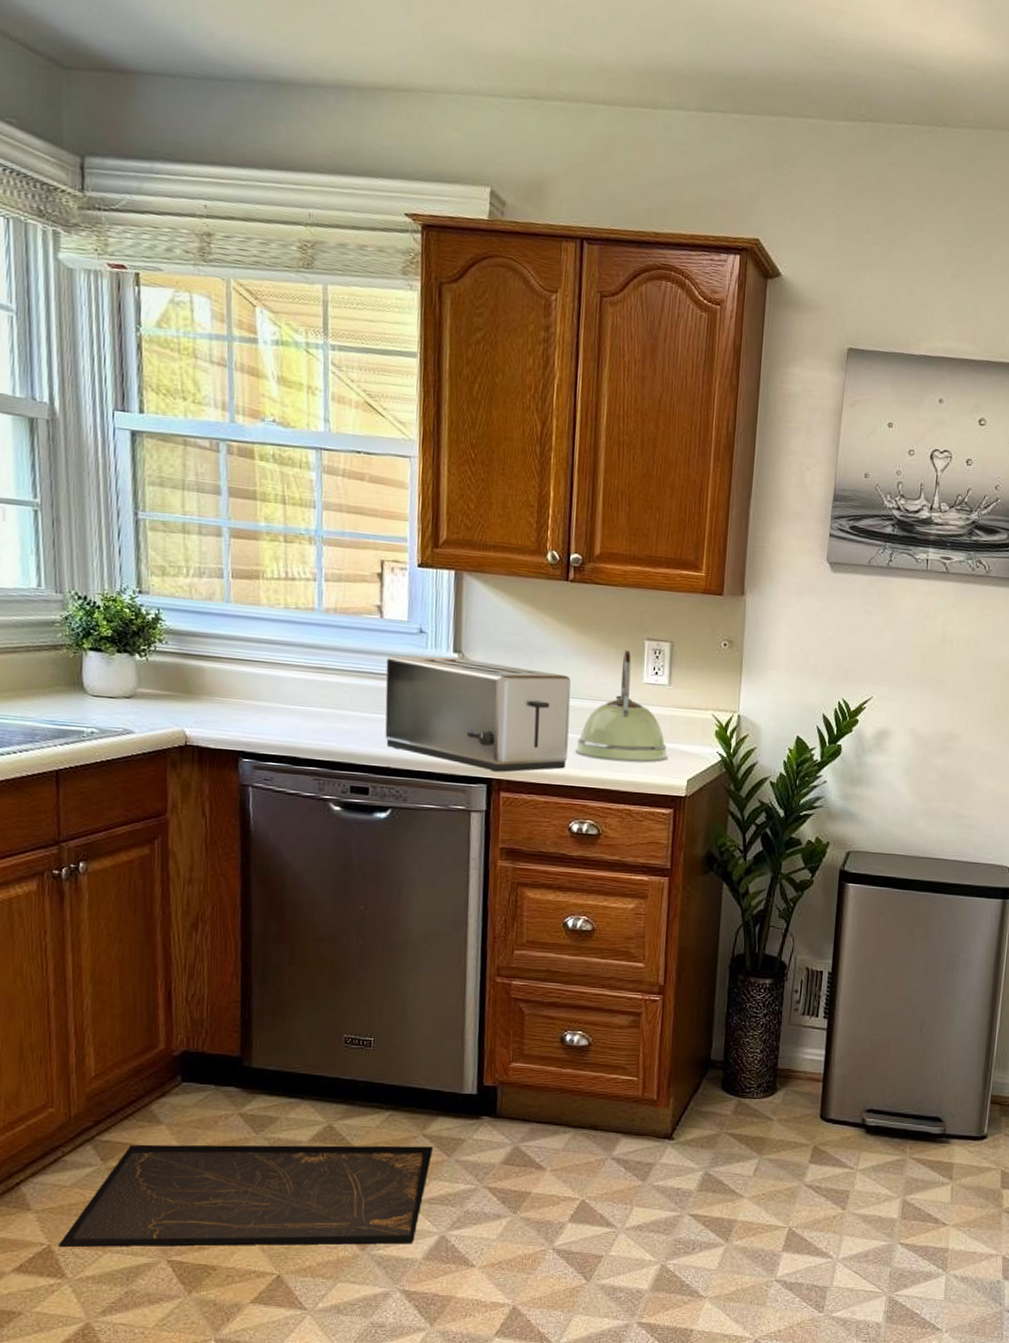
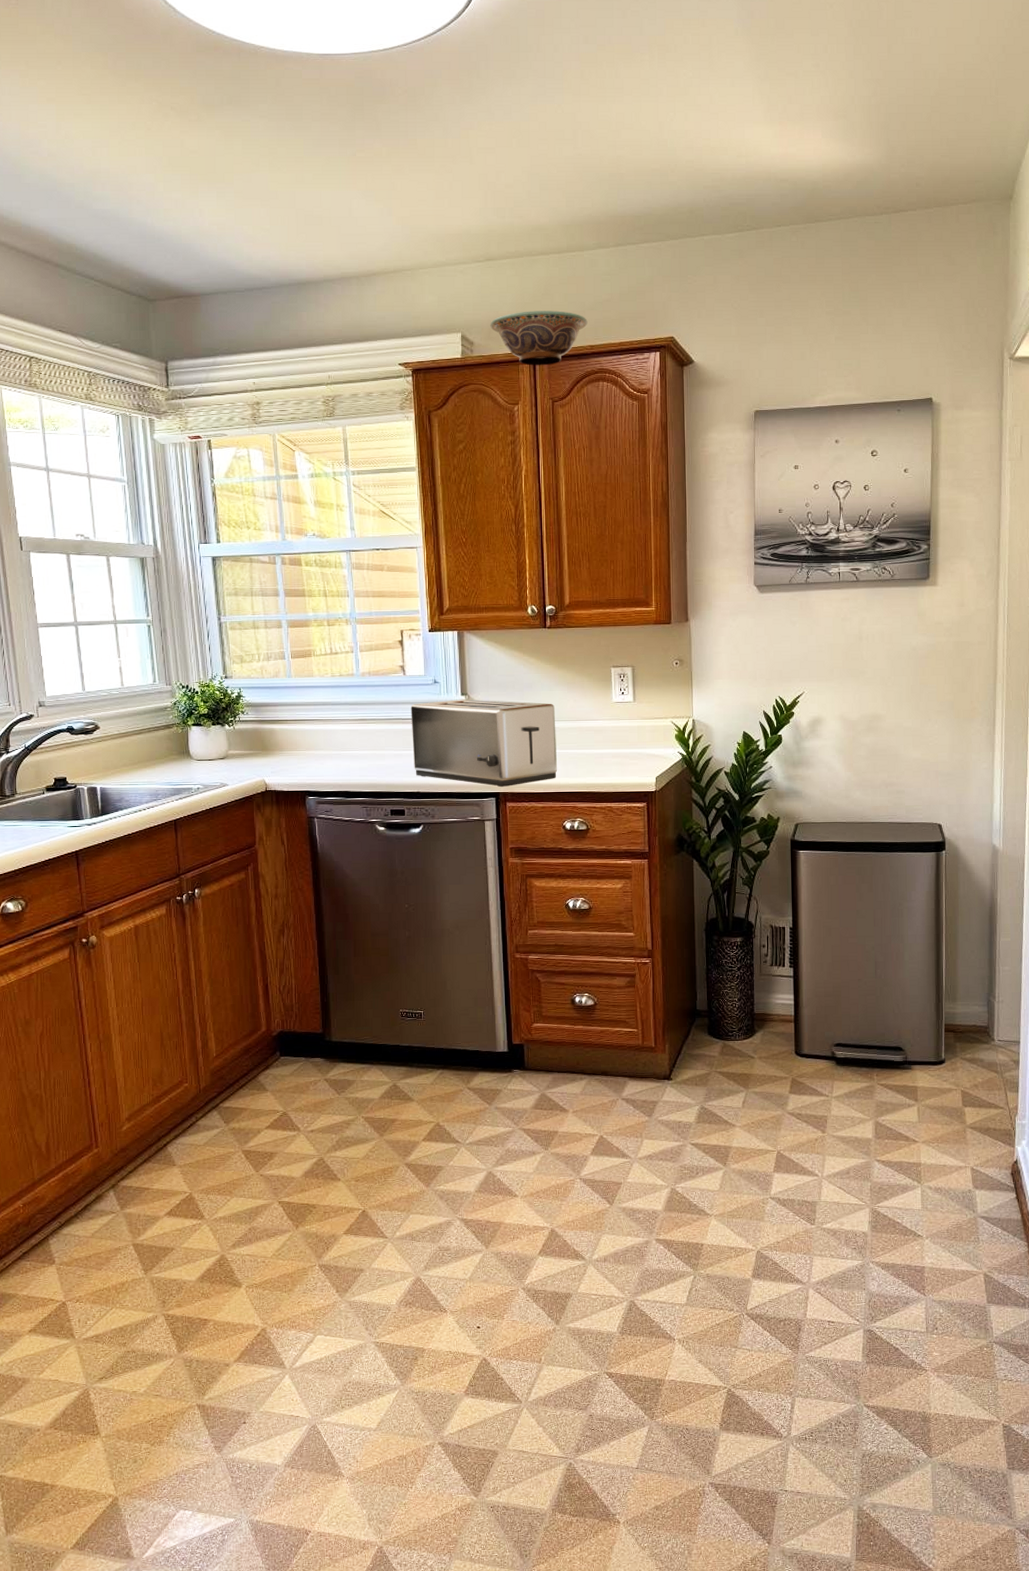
doormat: present [58,1144,433,1247] -> none [197,1097,476,1194]
decorative bowl: none [529,173,654,249] -> present [490,311,588,366]
kettle: present [574,650,669,763] -> none [562,677,639,769]

